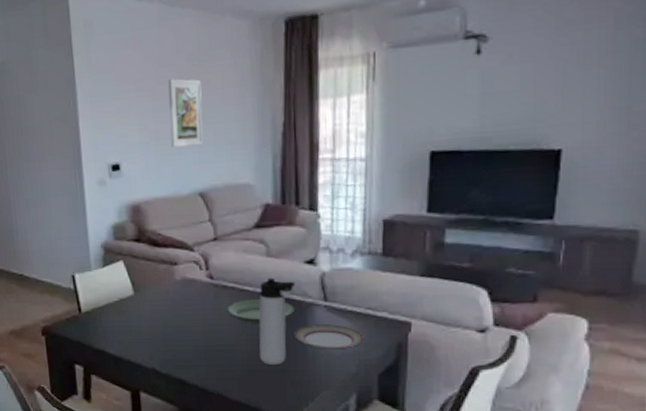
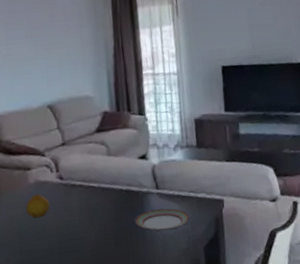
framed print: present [168,78,203,148] -> none [18,13,50,69]
fruit: none [171,292,198,318] -> present [25,194,50,219]
plate: present [227,298,295,324] -> none [76,192,134,216]
thermos bottle: present [259,277,296,366] -> none [103,173,133,252]

